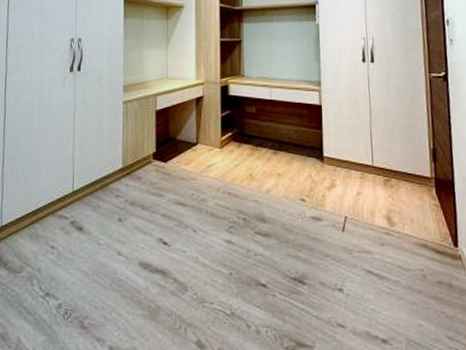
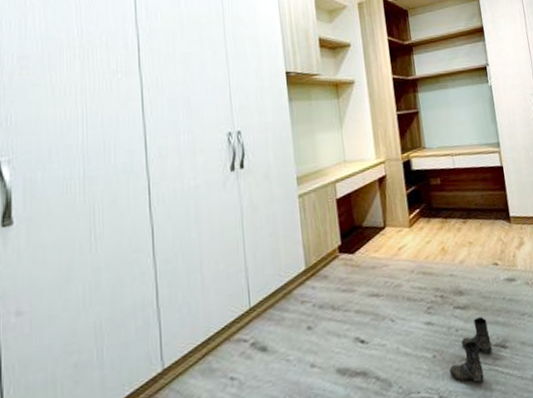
boots: none [244,248,289,310] -> present [449,317,492,383]

